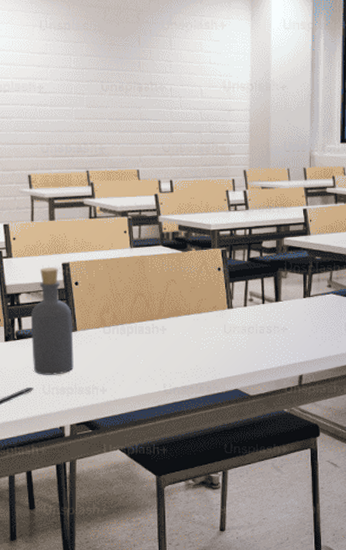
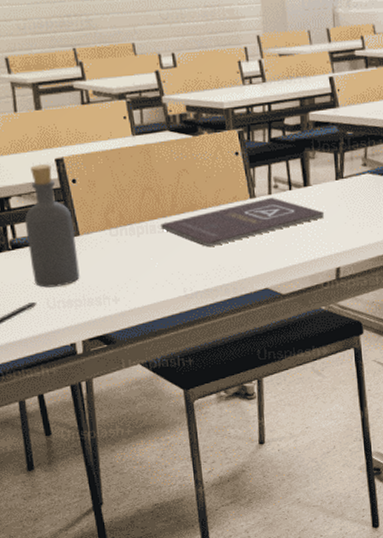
book: none [148,309,292,350] -> present [161,197,325,248]

